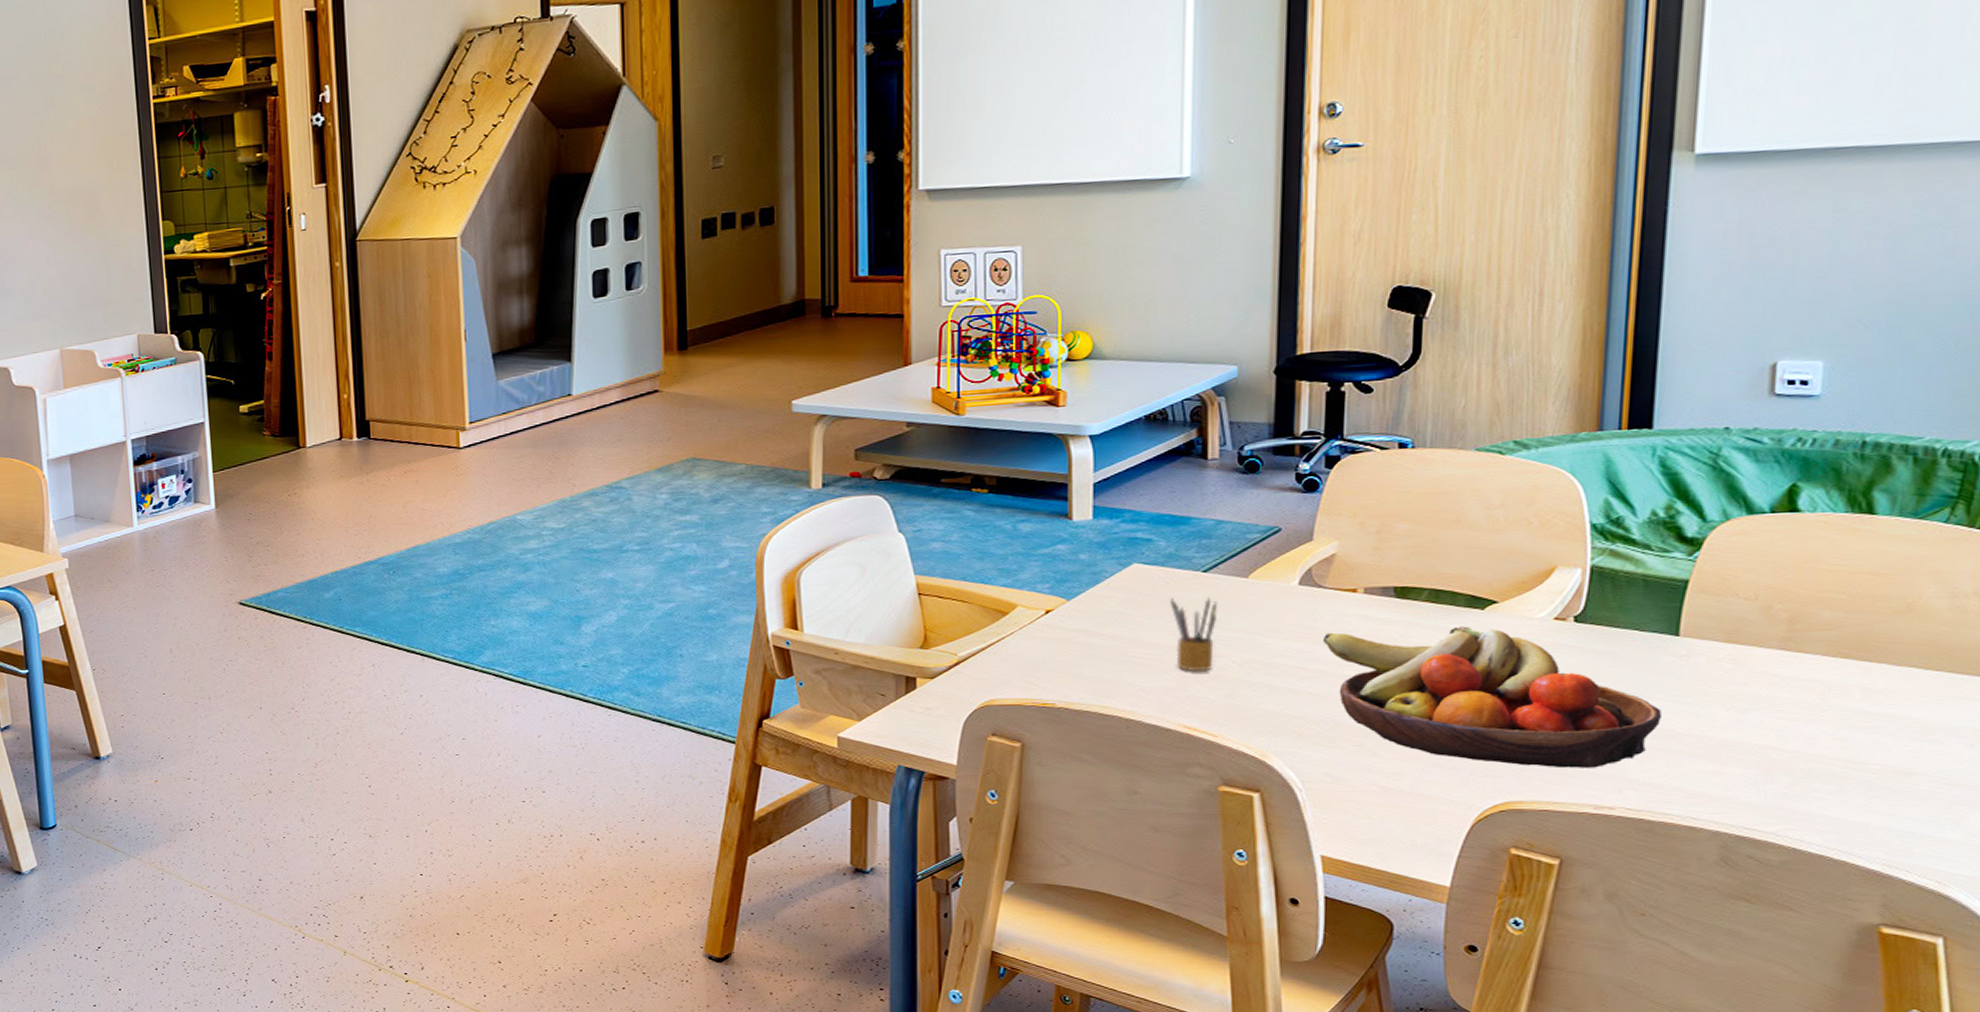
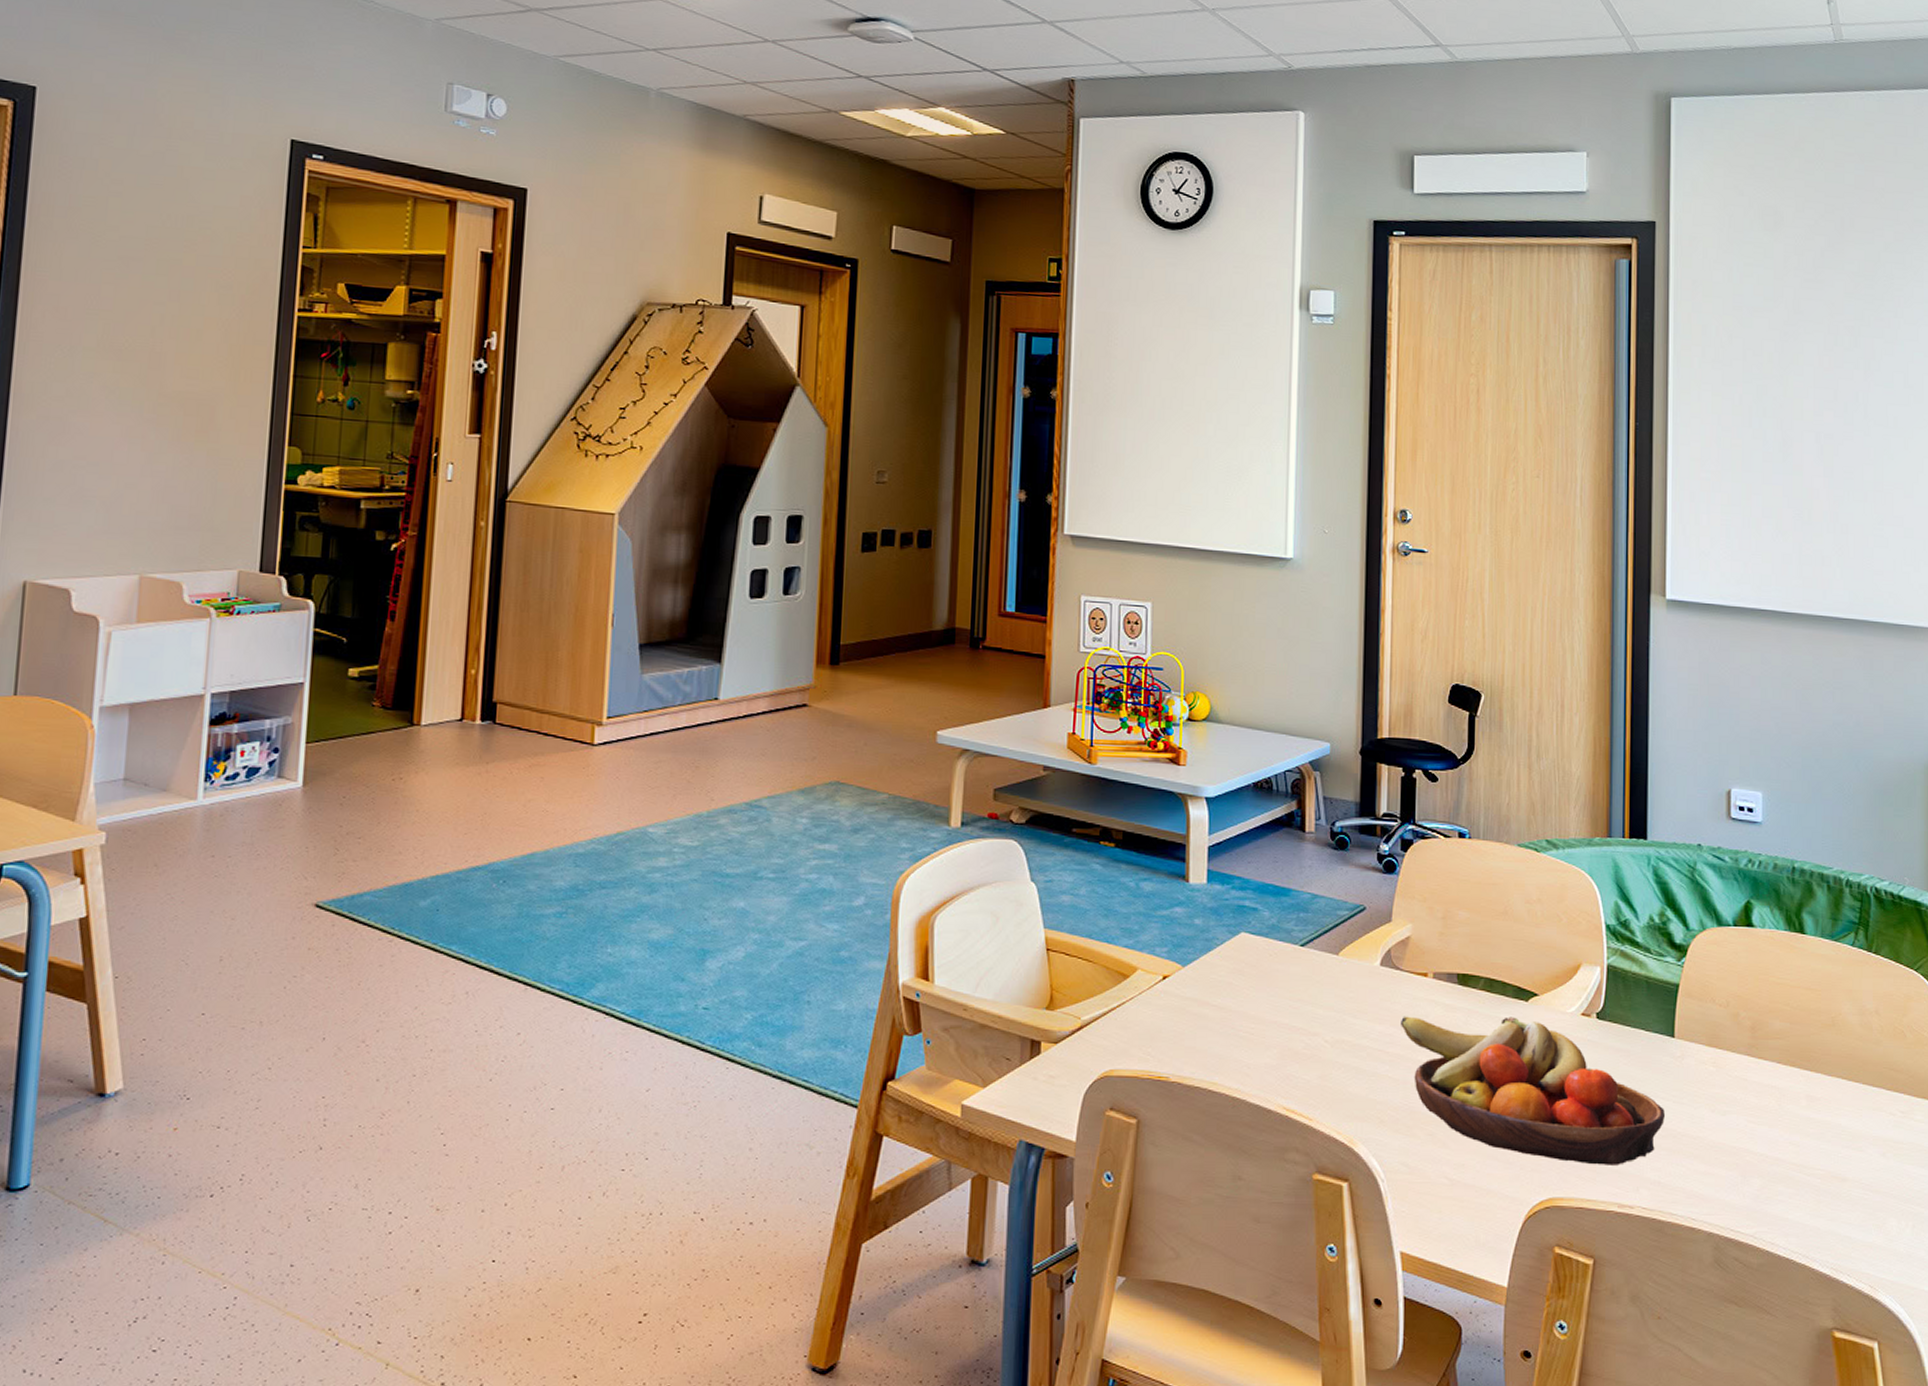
pencil box: present [1170,597,1219,672] -> none [1273,970,1314,1050]

